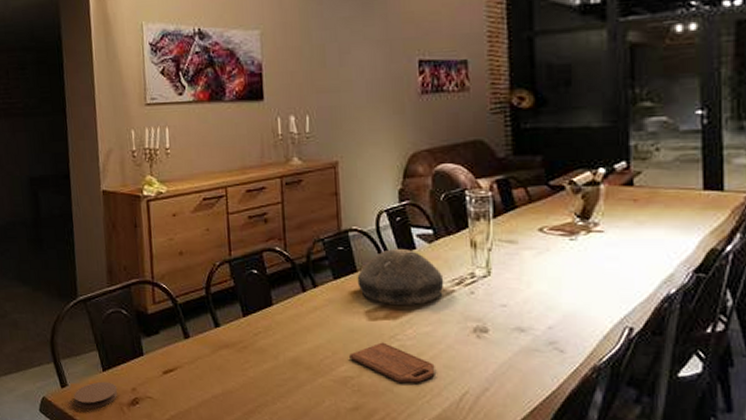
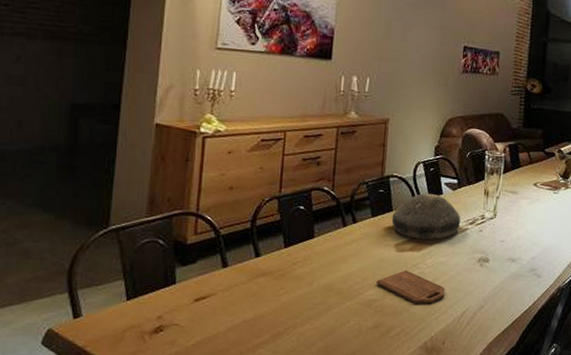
coaster: present [74,381,118,409] -> none [87,310,141,338]

